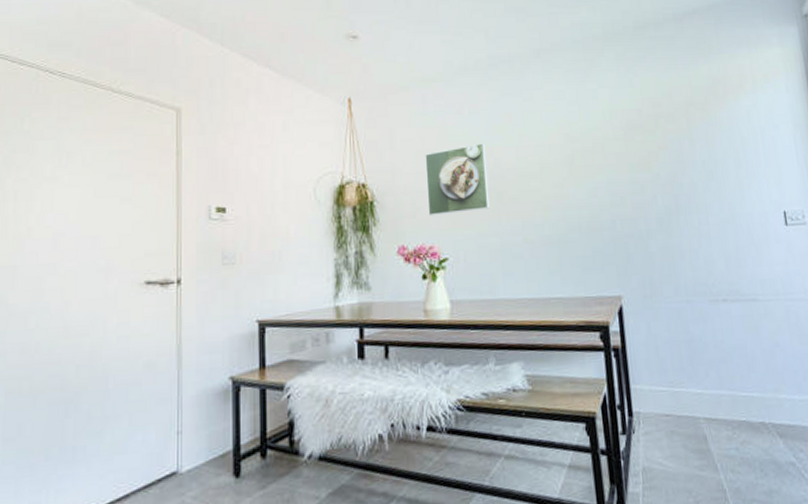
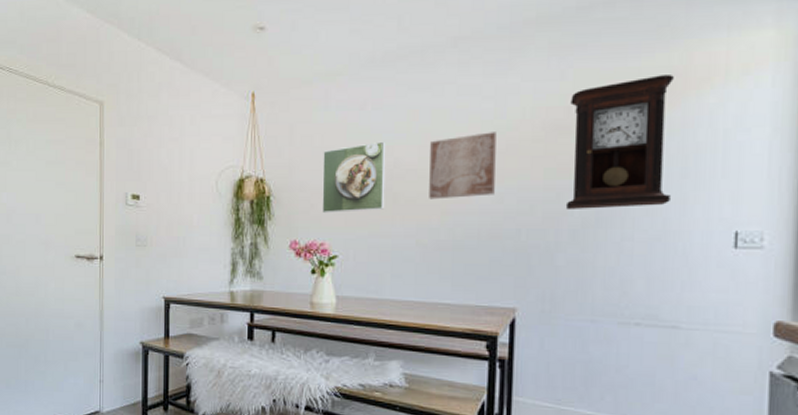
wall art: none [526,132,589,197] -> present [429,132,496,200]
pendulum clock: none [640,82,731,200] -> present [565,75,674,210]

